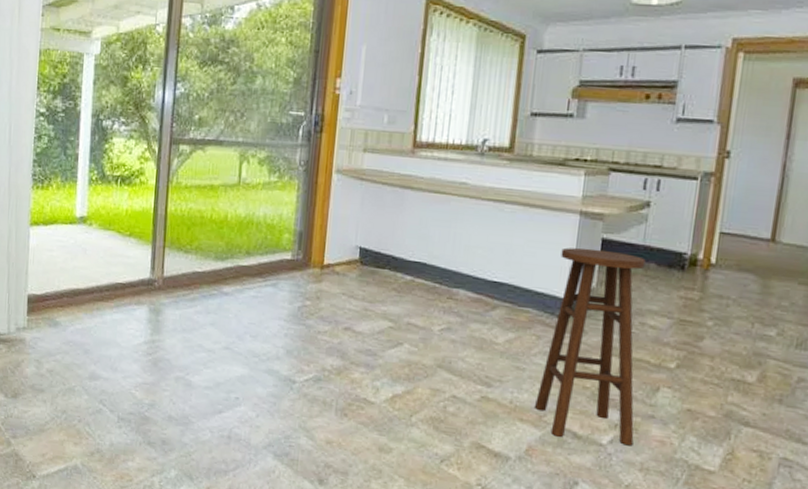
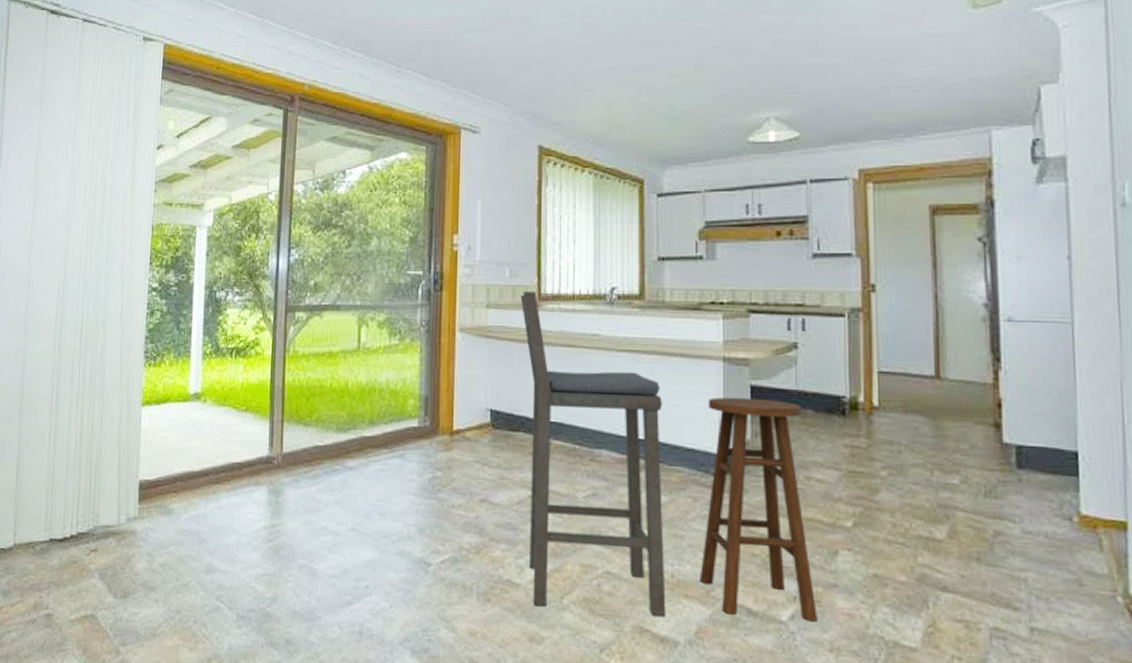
bar stool: none [384,138,520,436] -> present [520,291,666,617]

